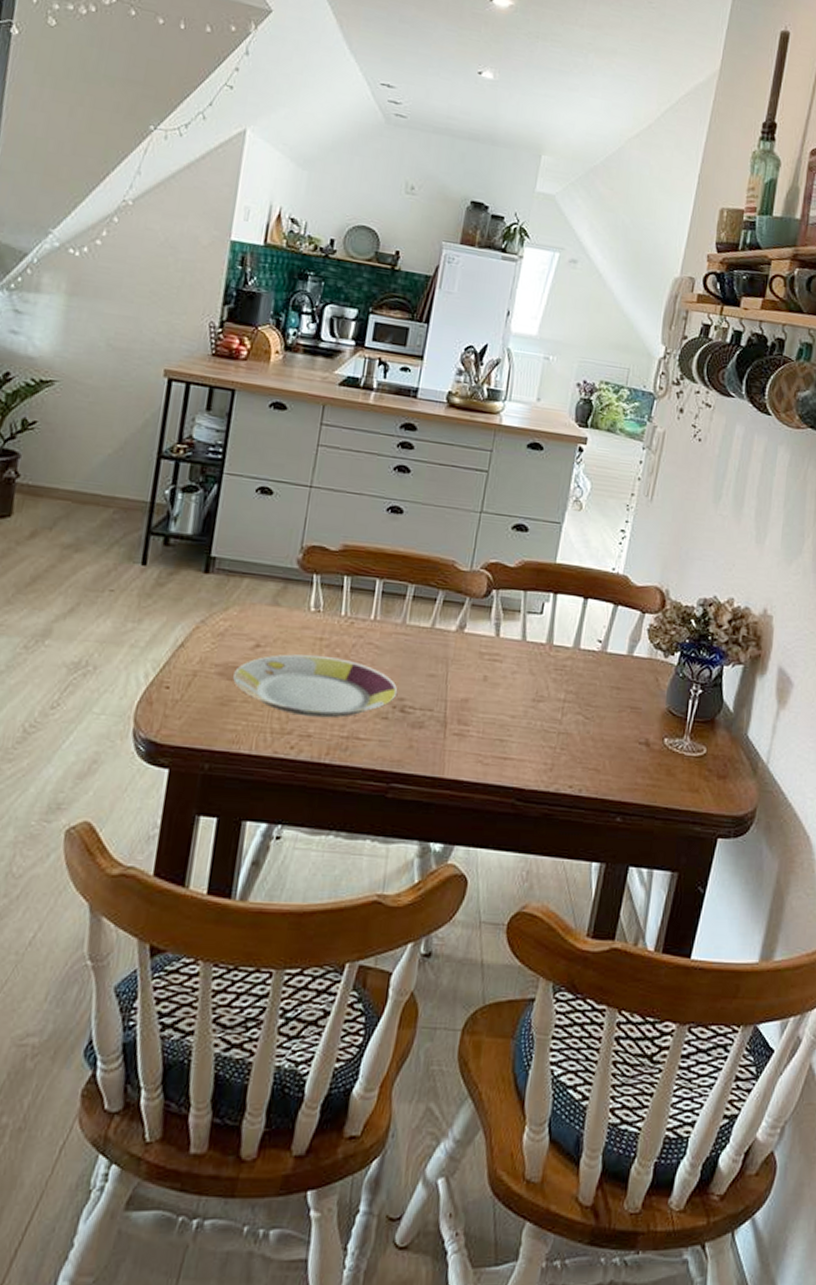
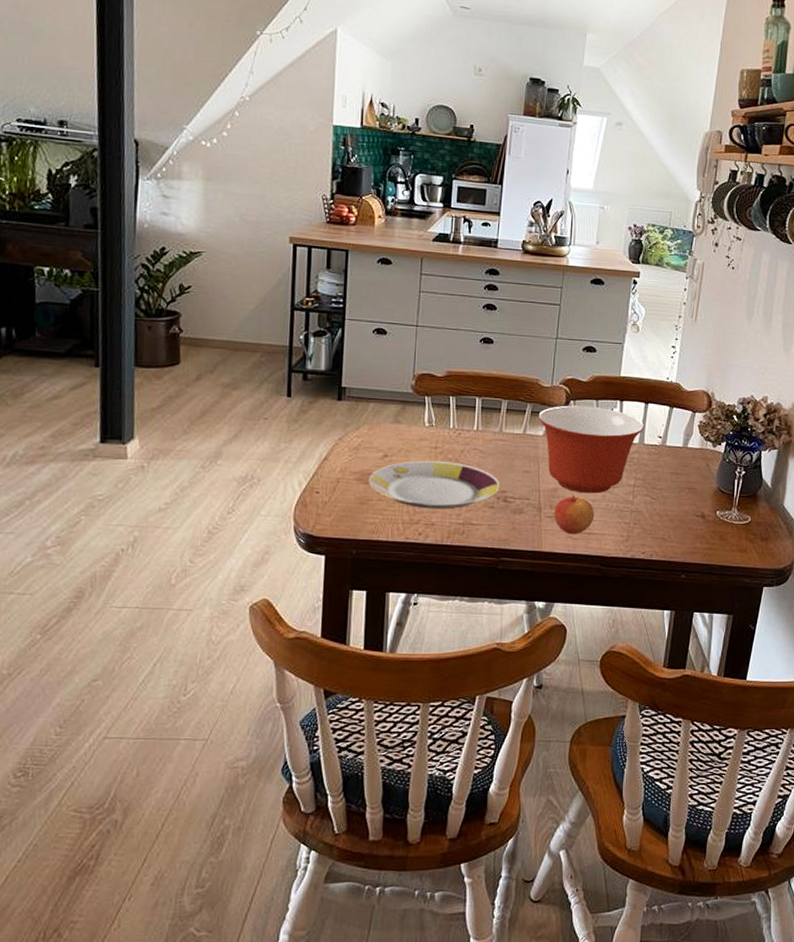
mixing bowl: none [451,595,582,708] -> present [538,405,645,494]
apple: none [462,707,513,759] -> present [554,494,595,535]

